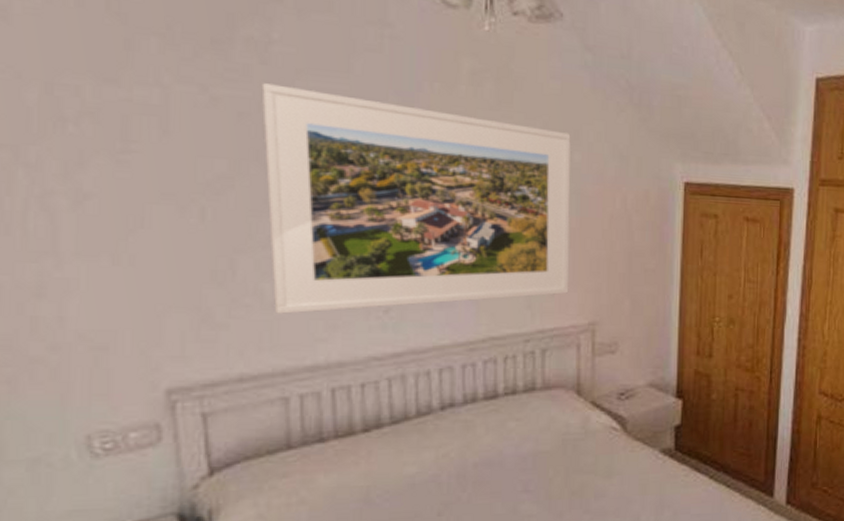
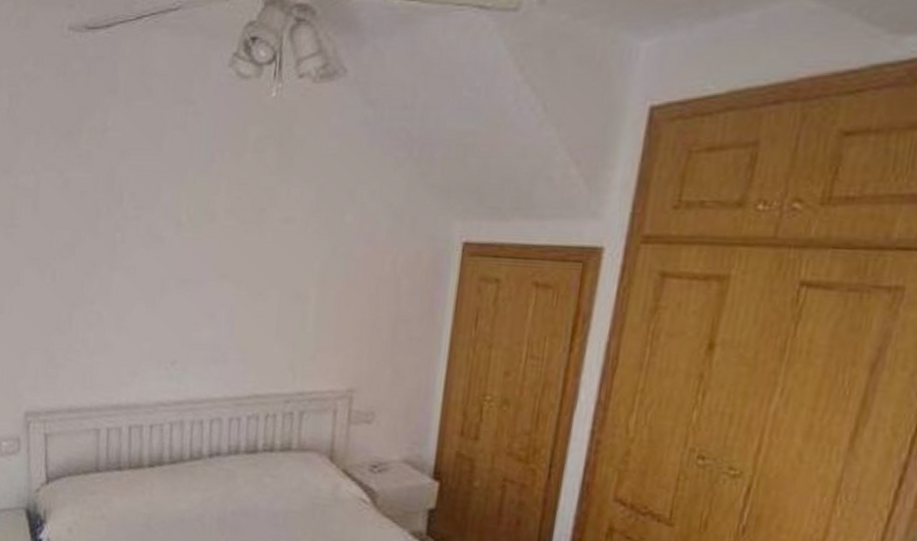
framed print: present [261,83,571,314] -> none [94,165,345,360]

